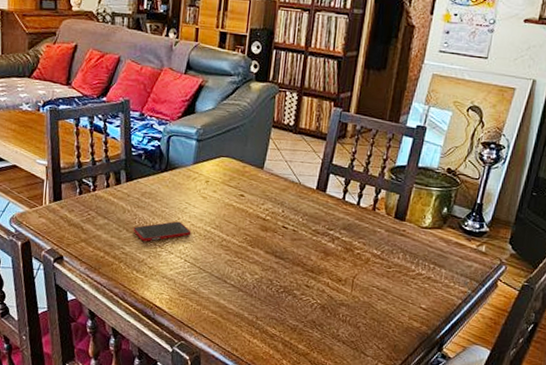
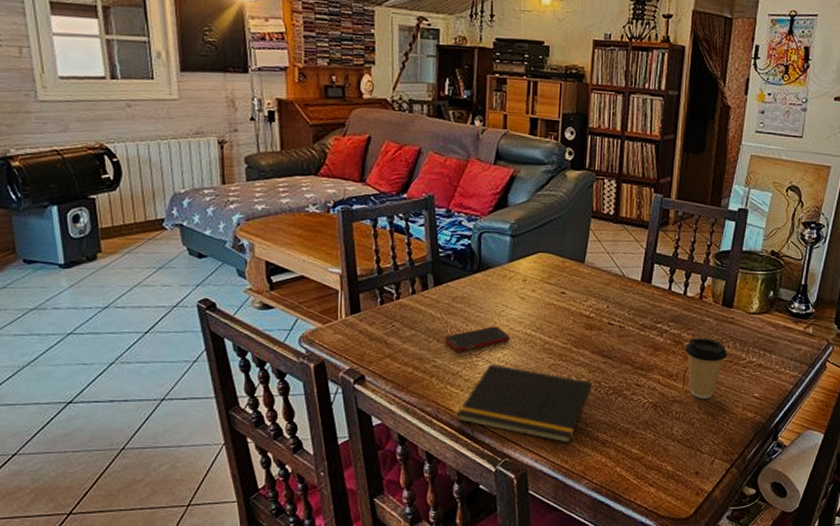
notepad: none [140,254,265,334] -> present [456,363,592,443]
coffee cup: none [355,246,397,305] -> present [685,338,728,399]

